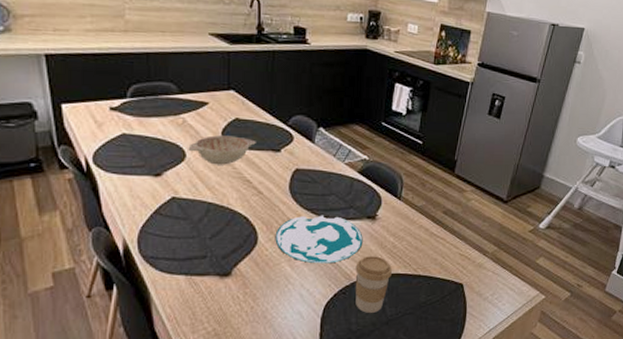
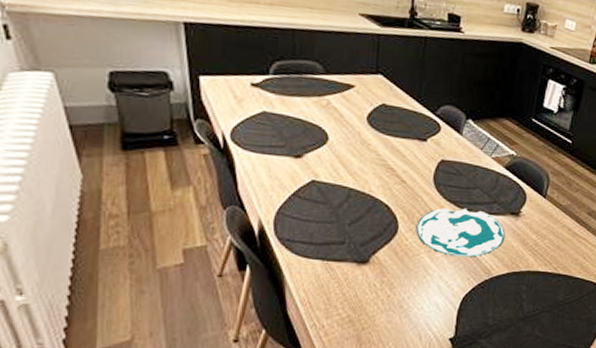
decorative bowl: present [188,135,256,165] -> none [331,120,402,151]
coffee cup: present [355,256,392,313] -> none [493,252,532,308]

